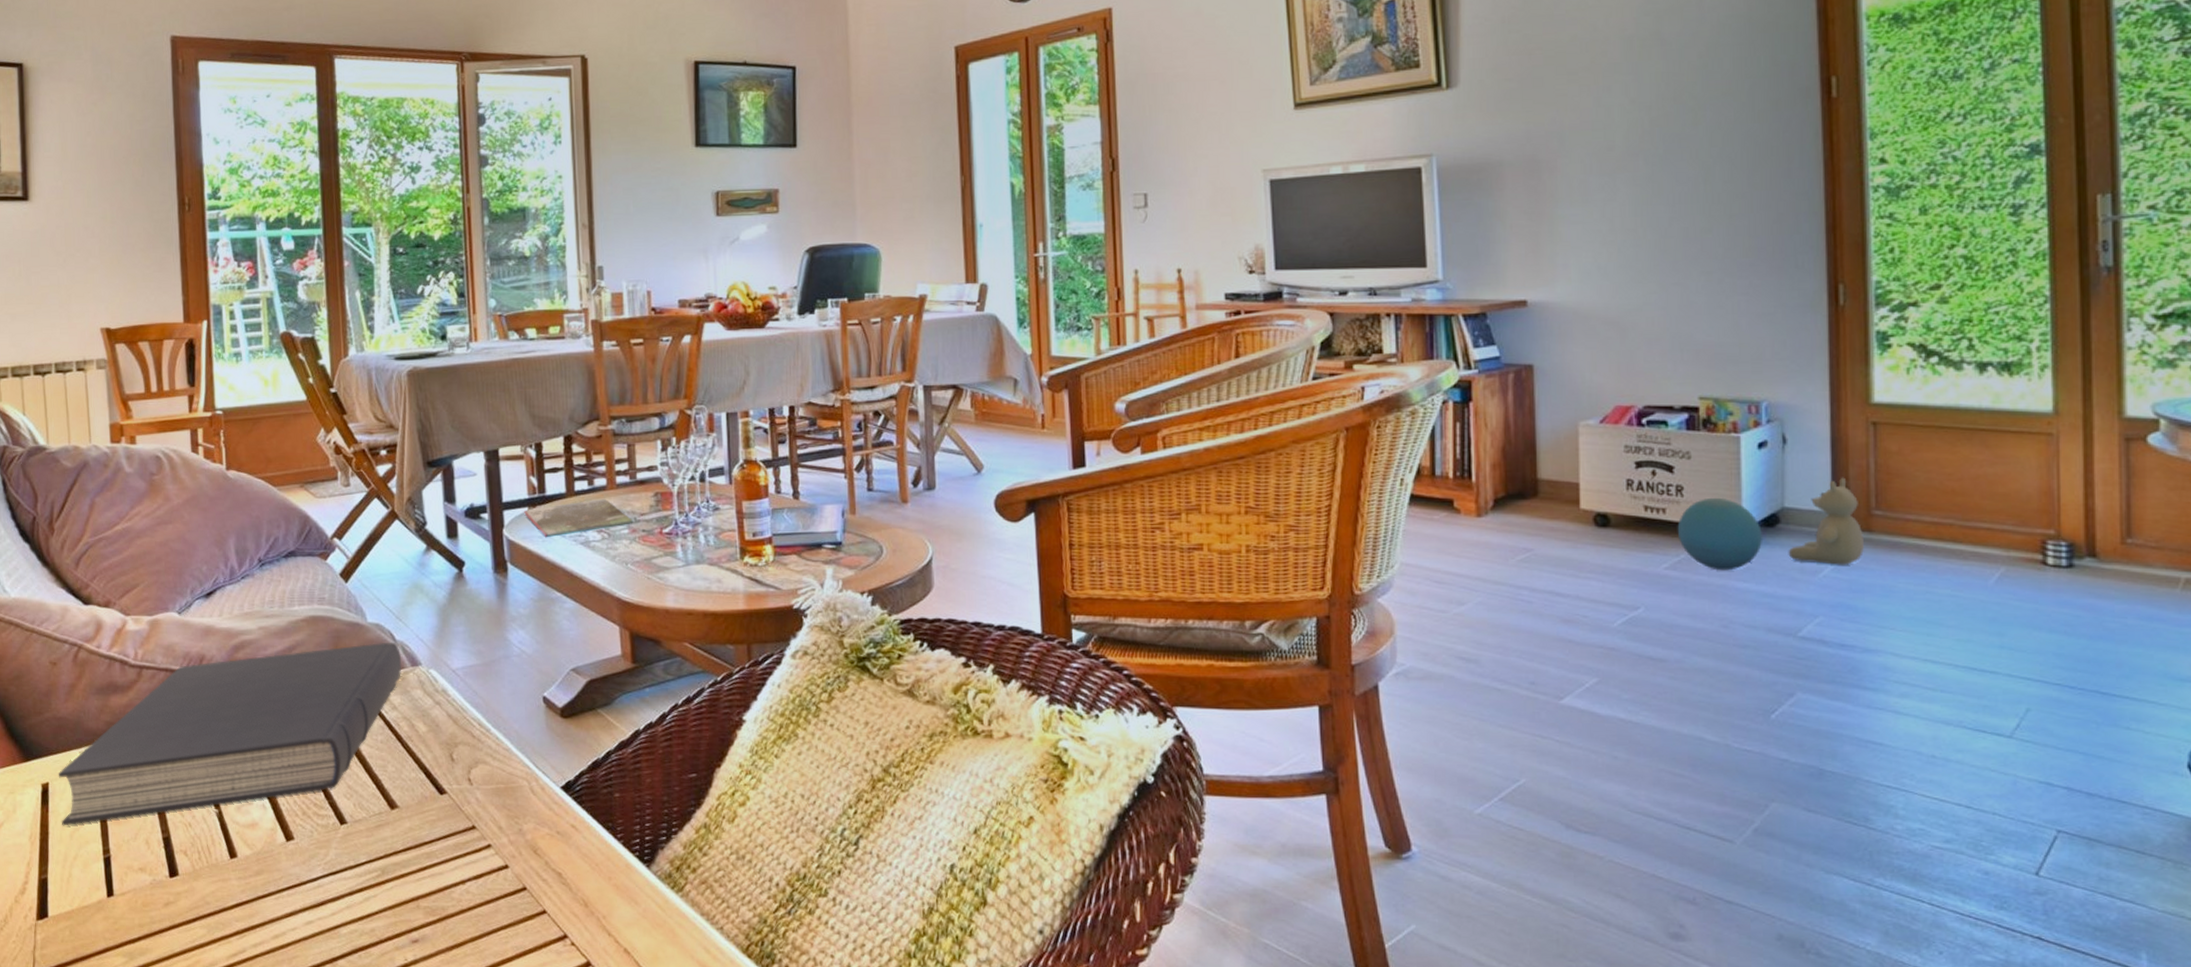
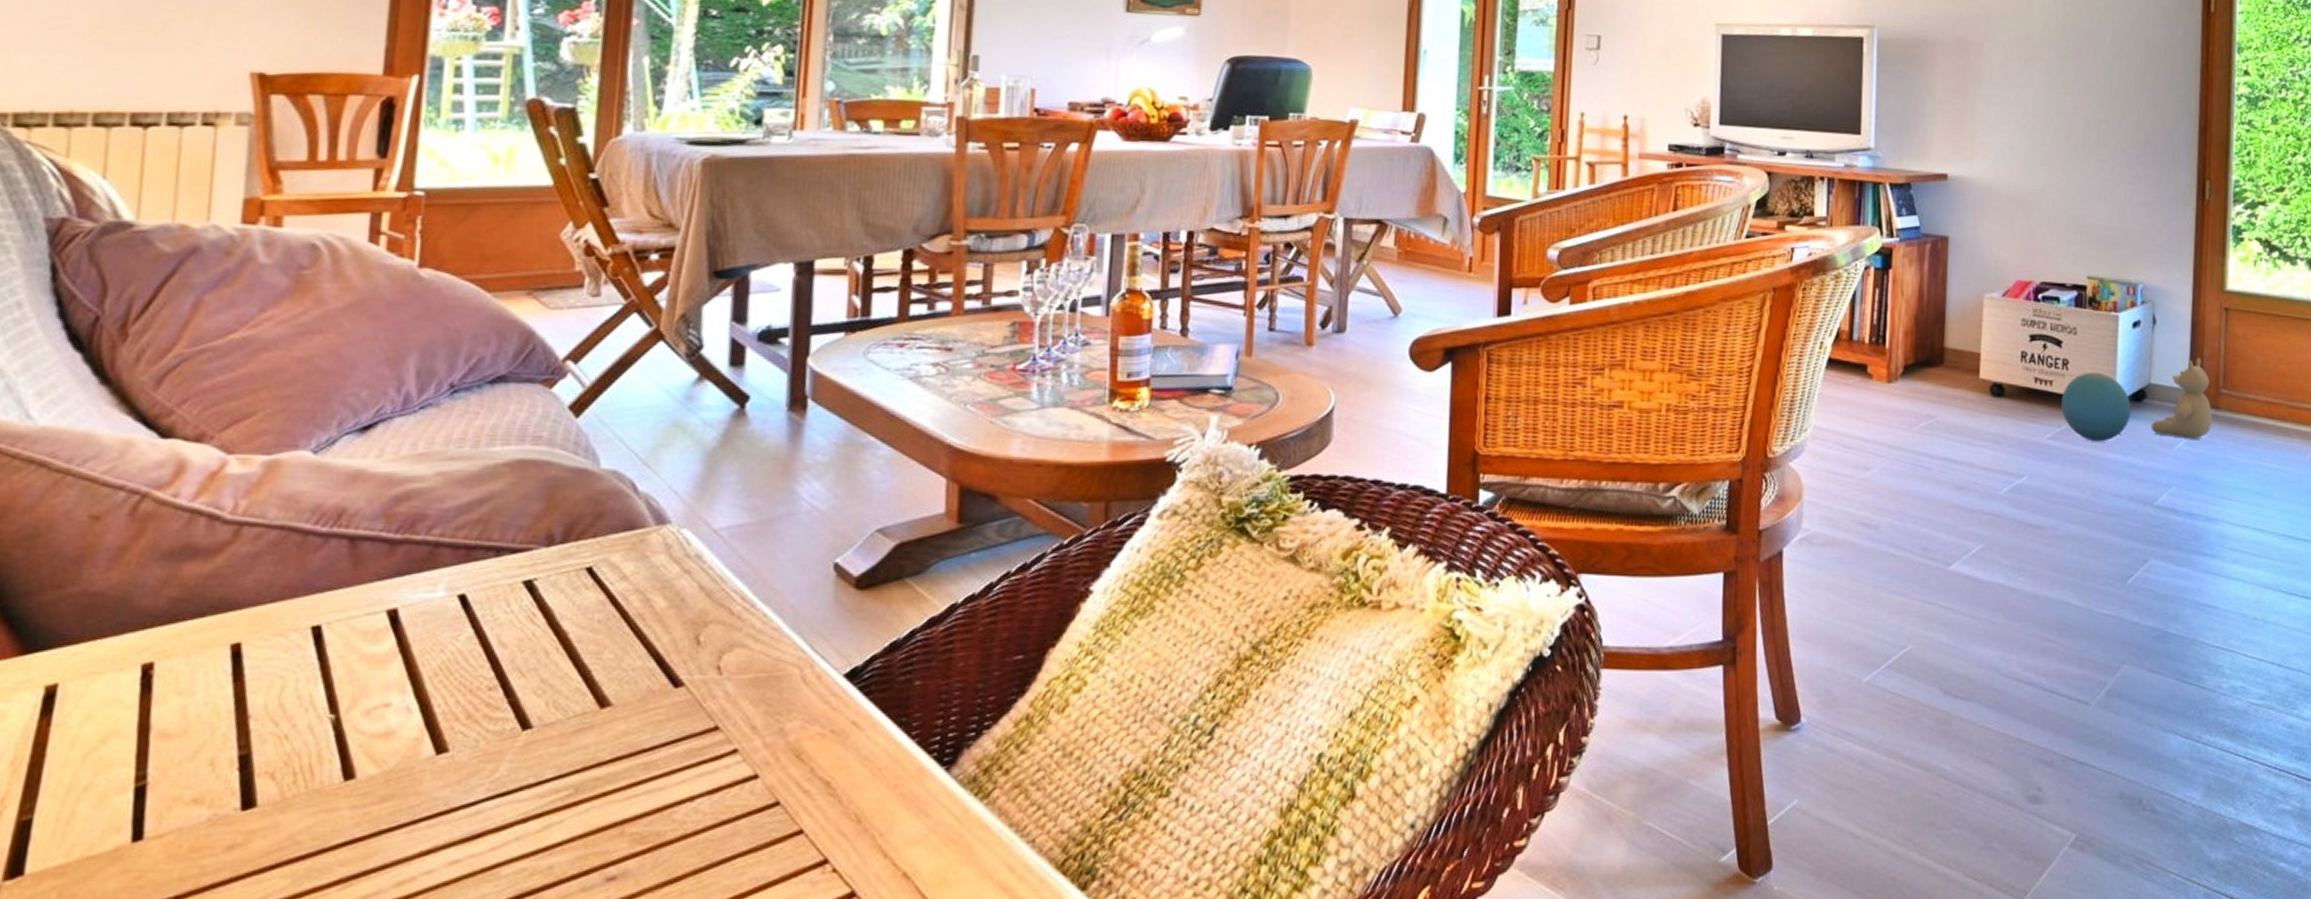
book: present [58,642,402,826] -> none [71,494,644,745]
magazine: present [524,498,633,537] -> none [838,326,980,369]

